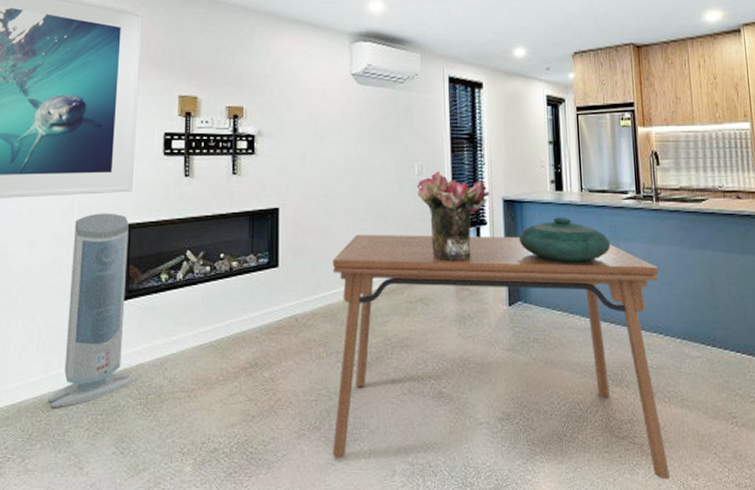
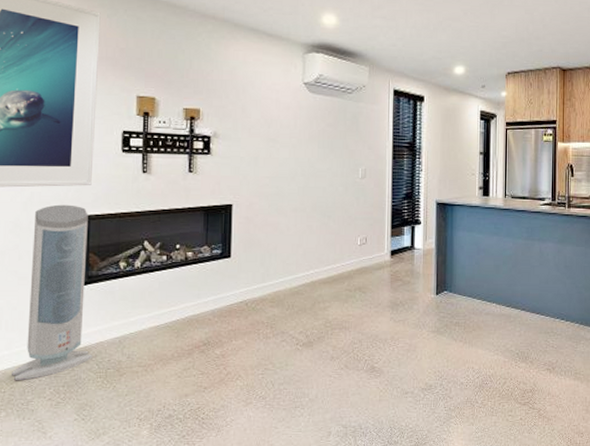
dining table: present [332,234,671,480] -> none [276,230,565,437]
bouquet: present [416,170,490,260] -> none [359,175,425,255]
decorative bowl: present [518,217,611,264] -> none [448,219,527,260]

